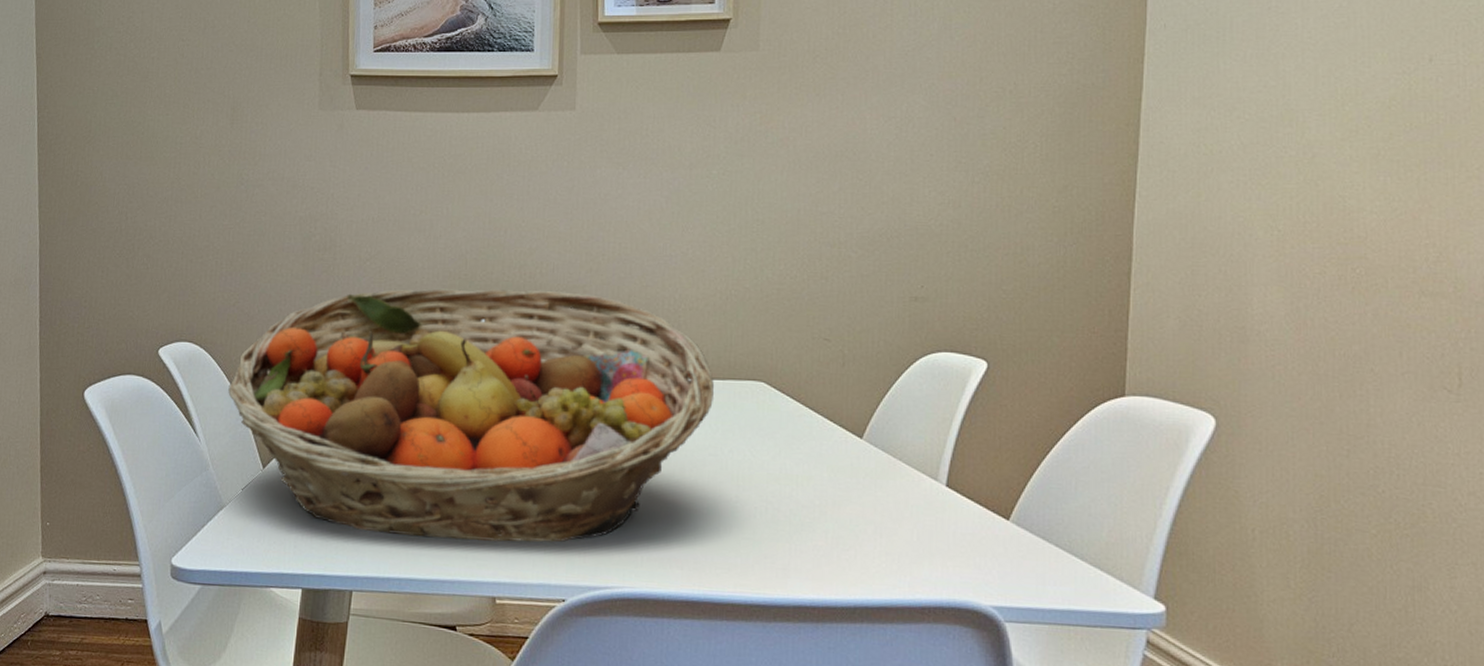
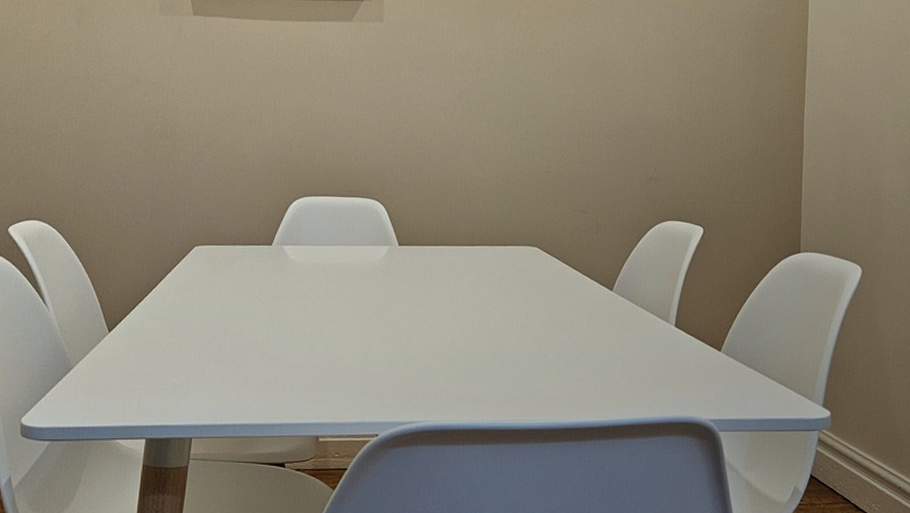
fruit basket: present [228,288,715,543] -> none [75,171,498,388]

